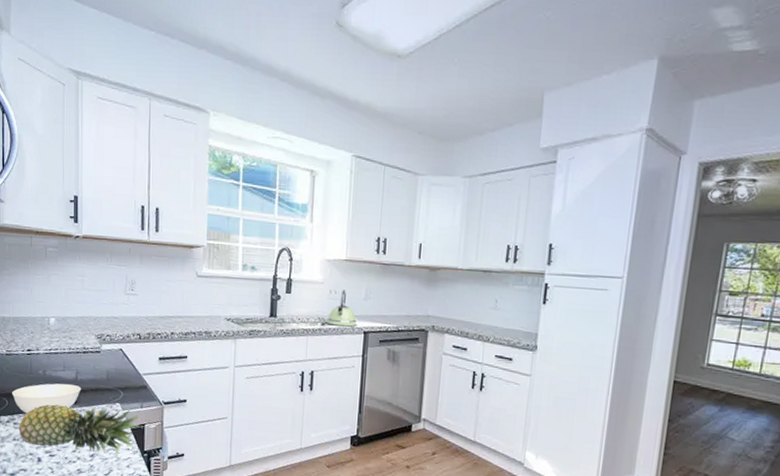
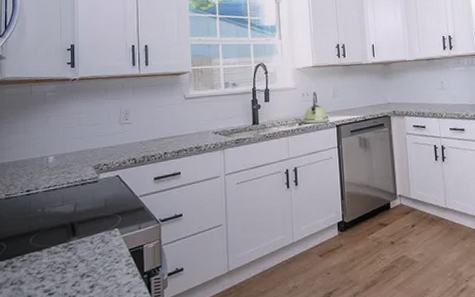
bowl: present [12,383,82,414] -> none [11,217,81,255]
fruit: present [18,404,141,456] -> none [16,231,139,287]

